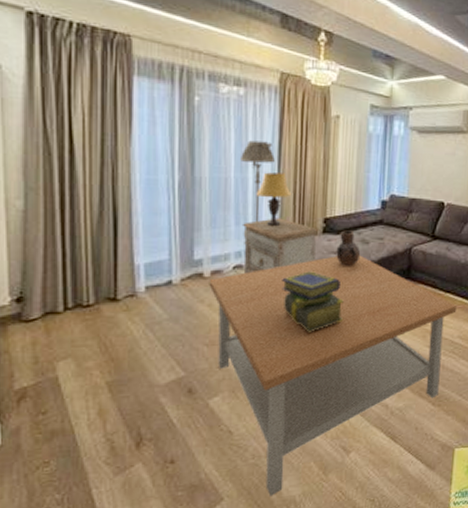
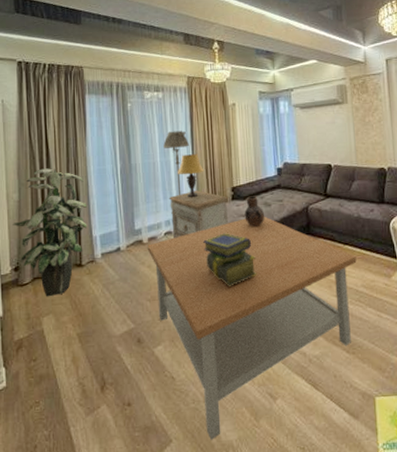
indoor plant: none [14,170,128,337] -> present [12,168,88,297]

